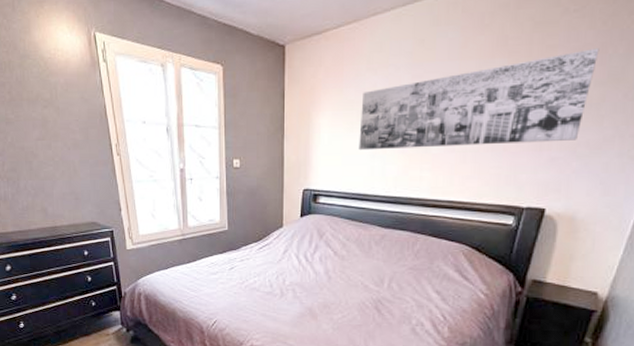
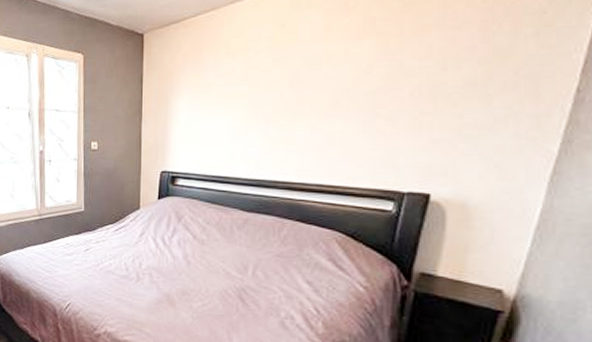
wall art: present [359,48,600,151] -> none [218,26,481,133]

